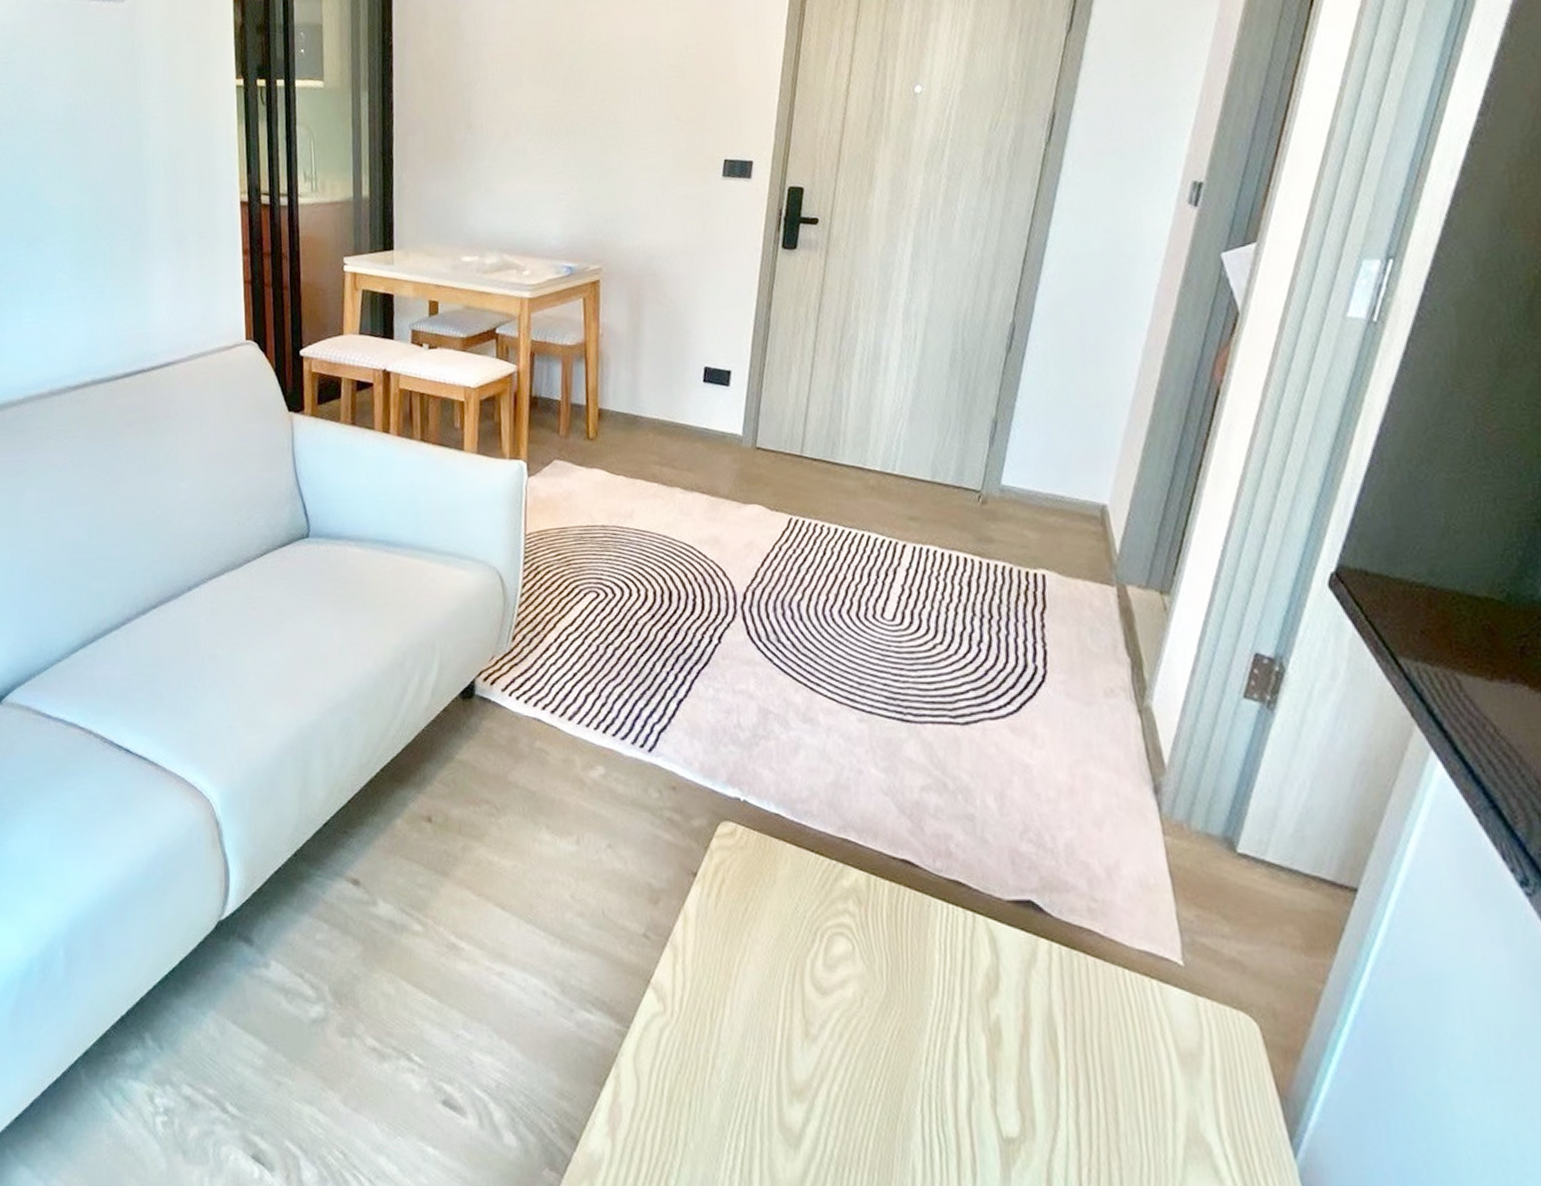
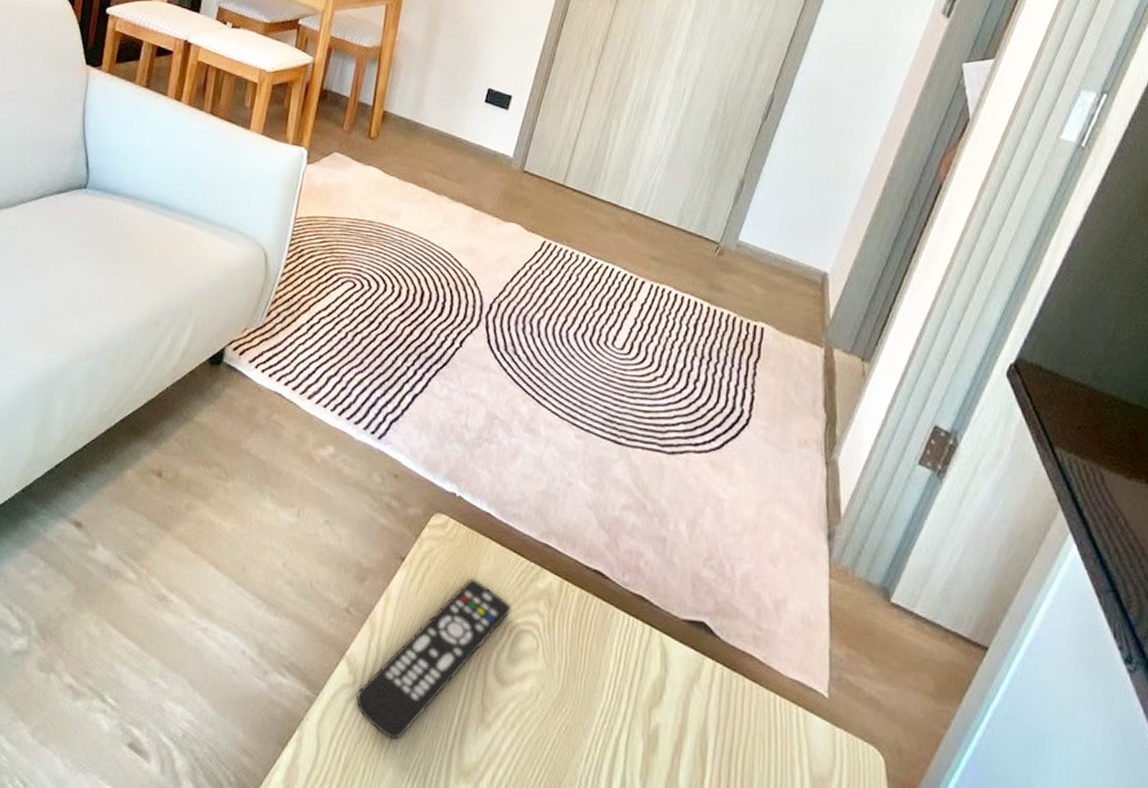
remote control: none [669,885,819,1065] -> present [356,578,511,739]

